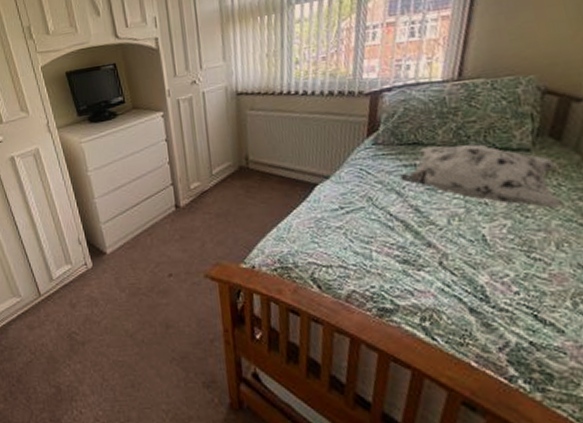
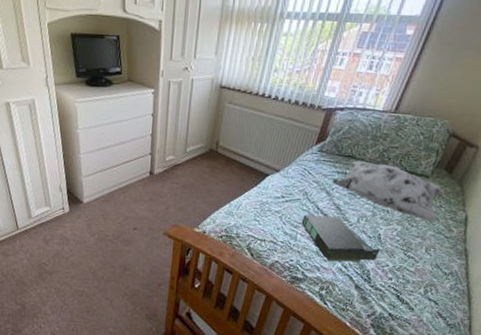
box: none [373,221,491,281] -> present [301,214,380,262]

